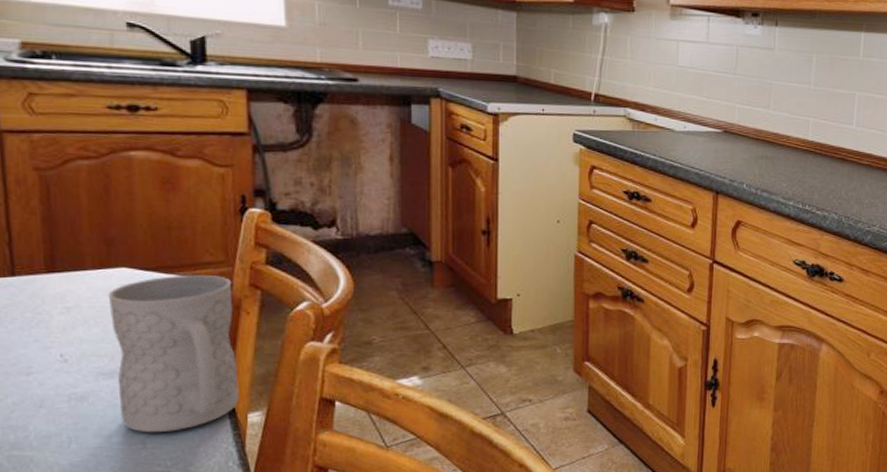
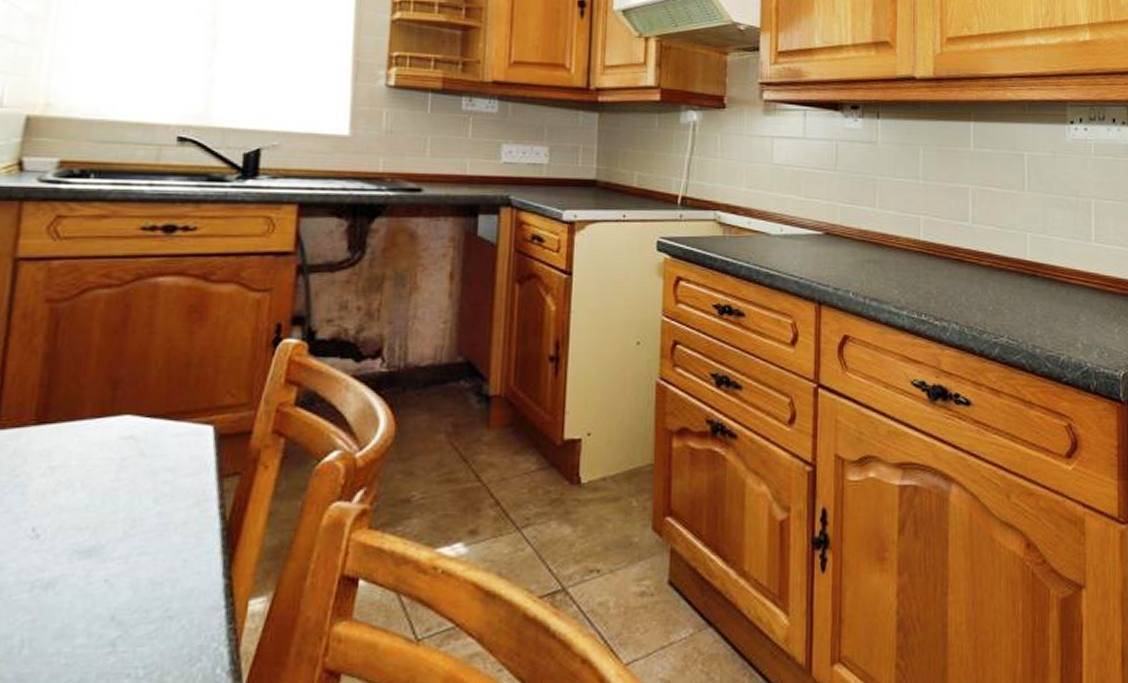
mug: present [107,275,239,433] -> none [92,421,252,631]

